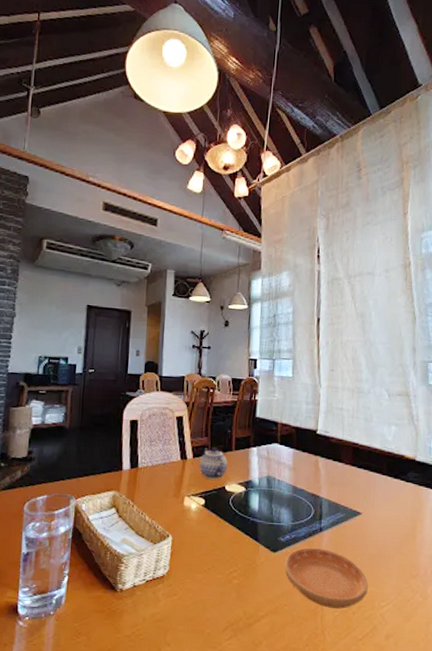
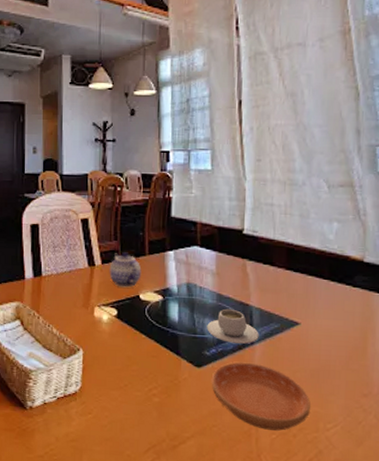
teacup: none [282,499,327,531] -> present [207,308,259,344]

